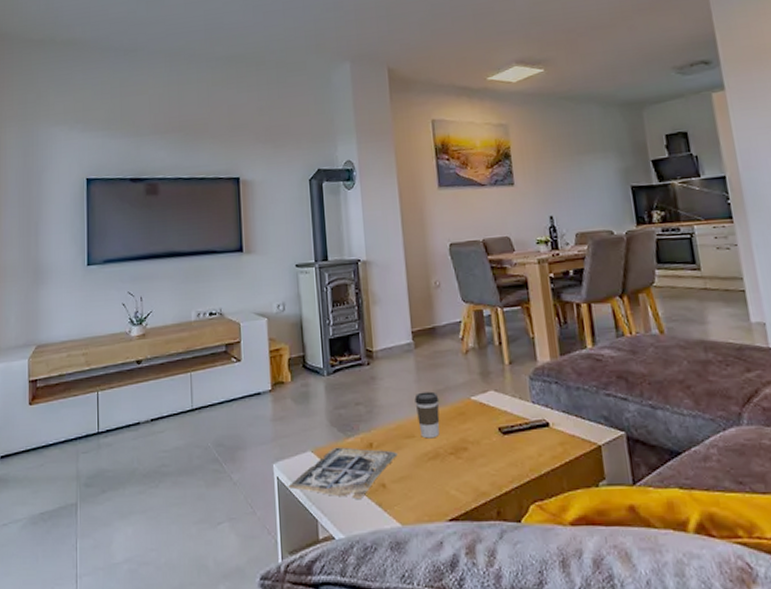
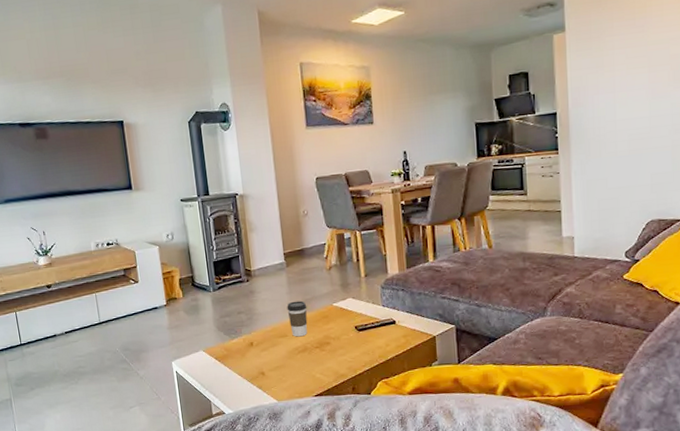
magazine: present [287,447,398,500] -> none [185,346,274,385]

